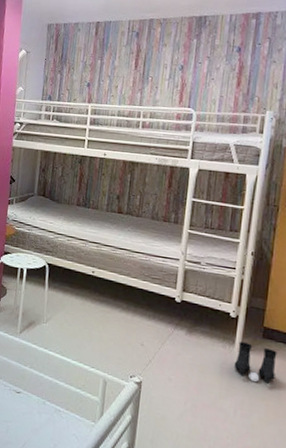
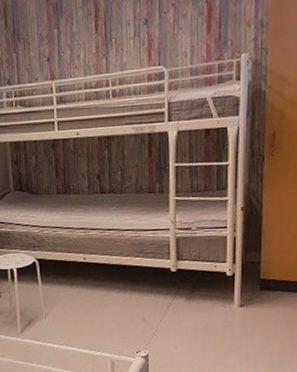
boots: present [233,341,277,384] -> none [235,297,276,334]

